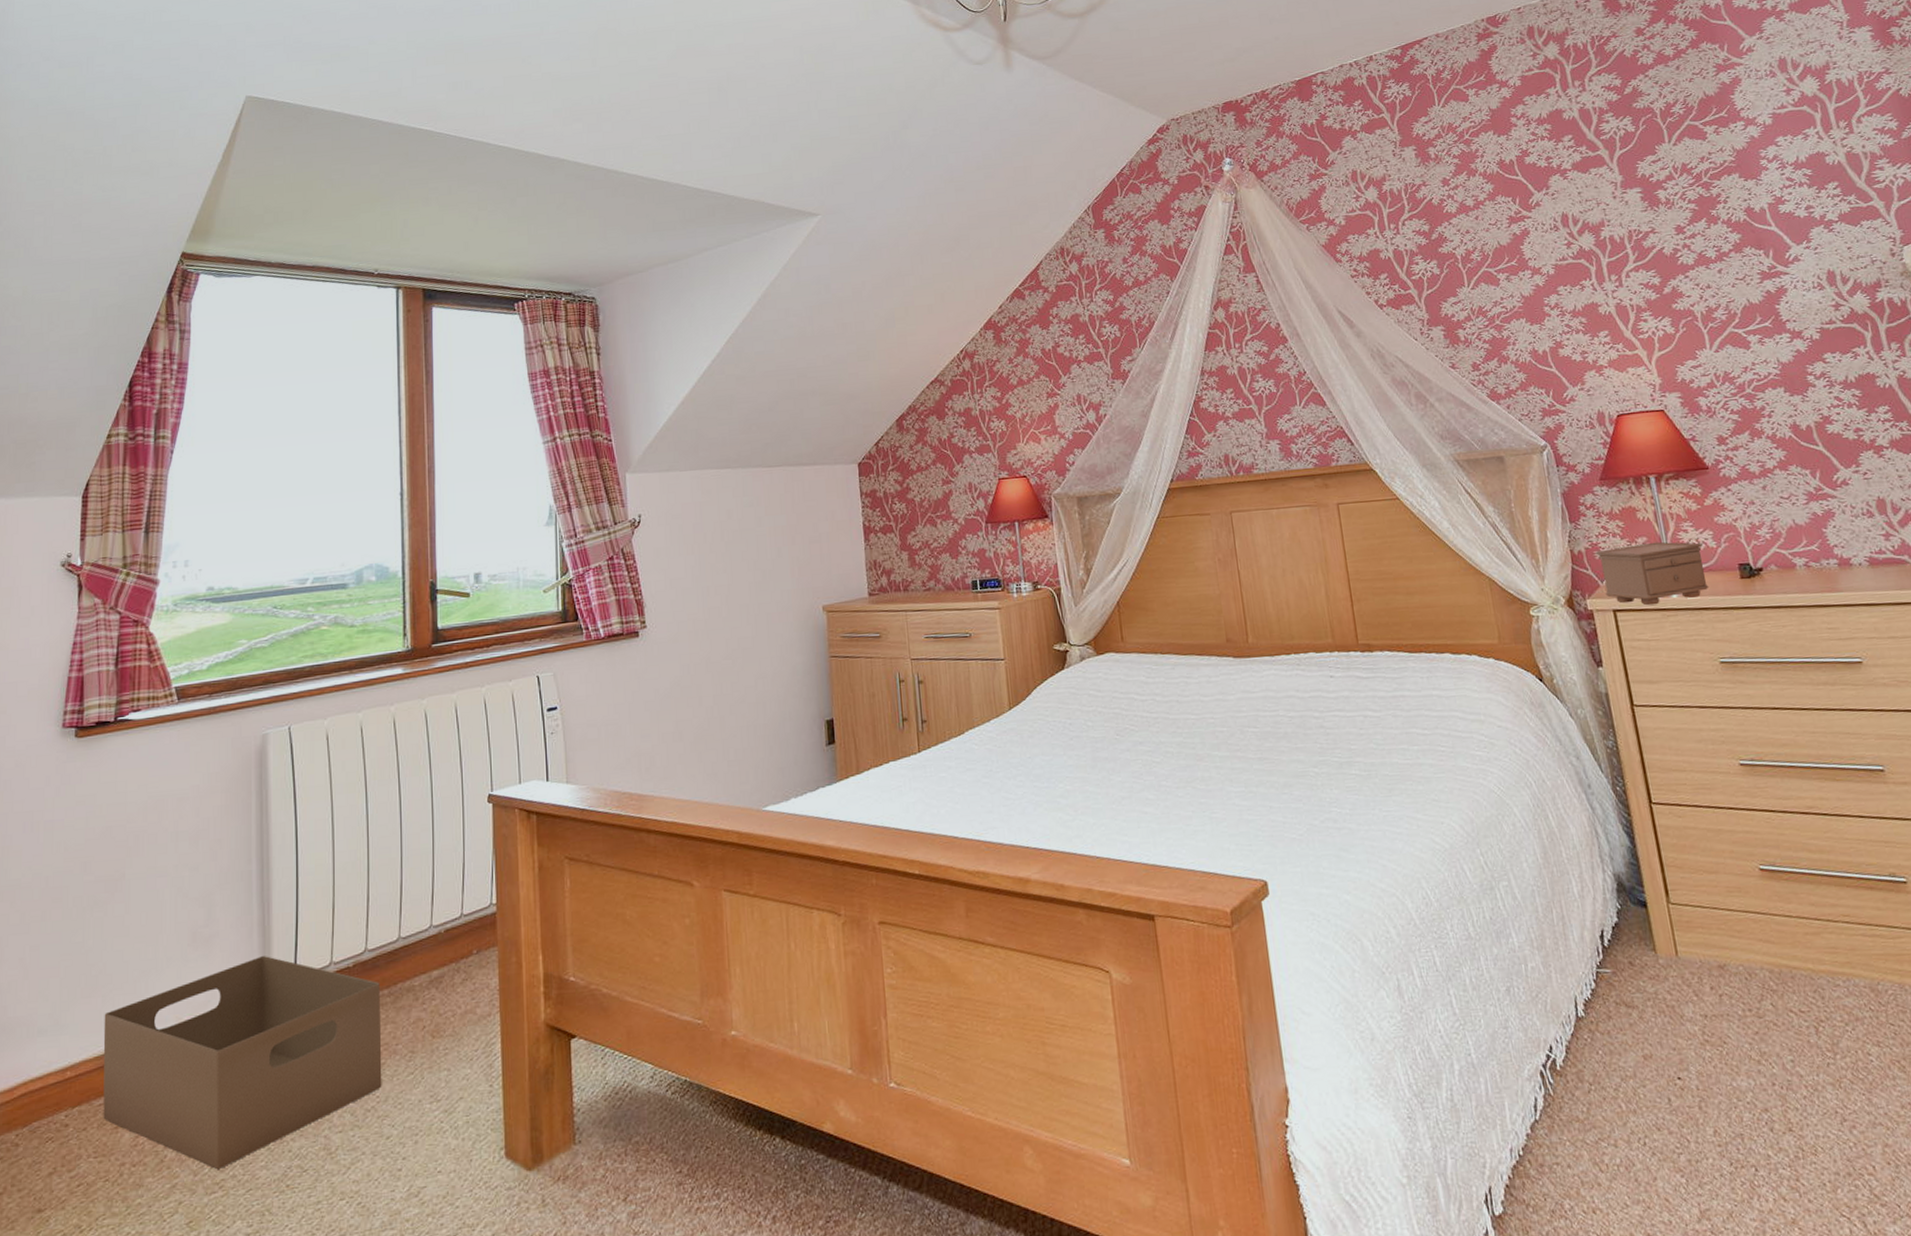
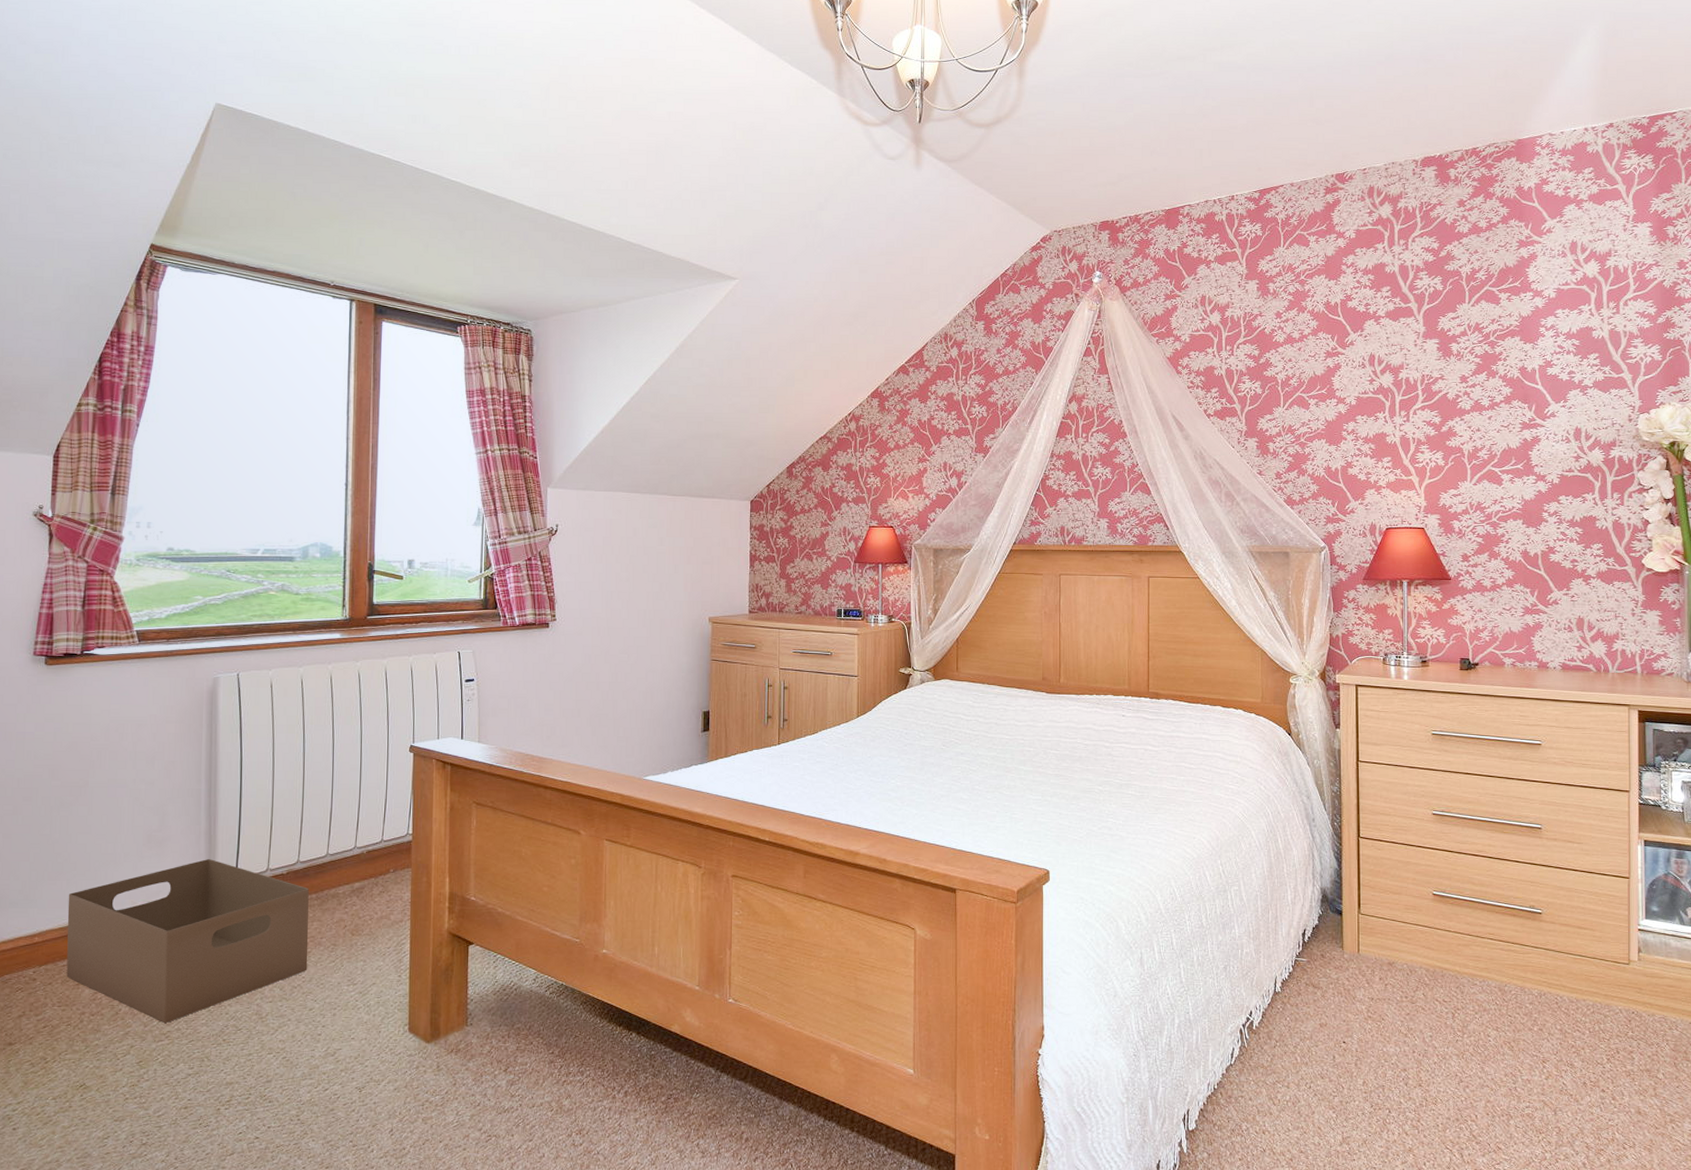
jewelry box: present [1595,541,1709,606] -> none [1349,634,1436,684]

